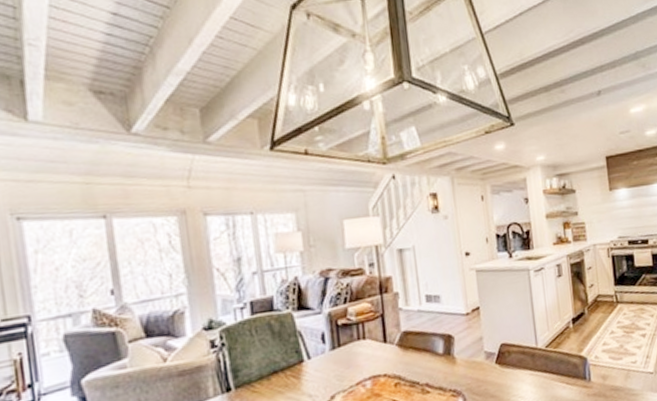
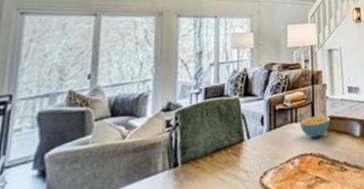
cereal bowl: none [368,330,407,357] -> present [300,115,331,138]

